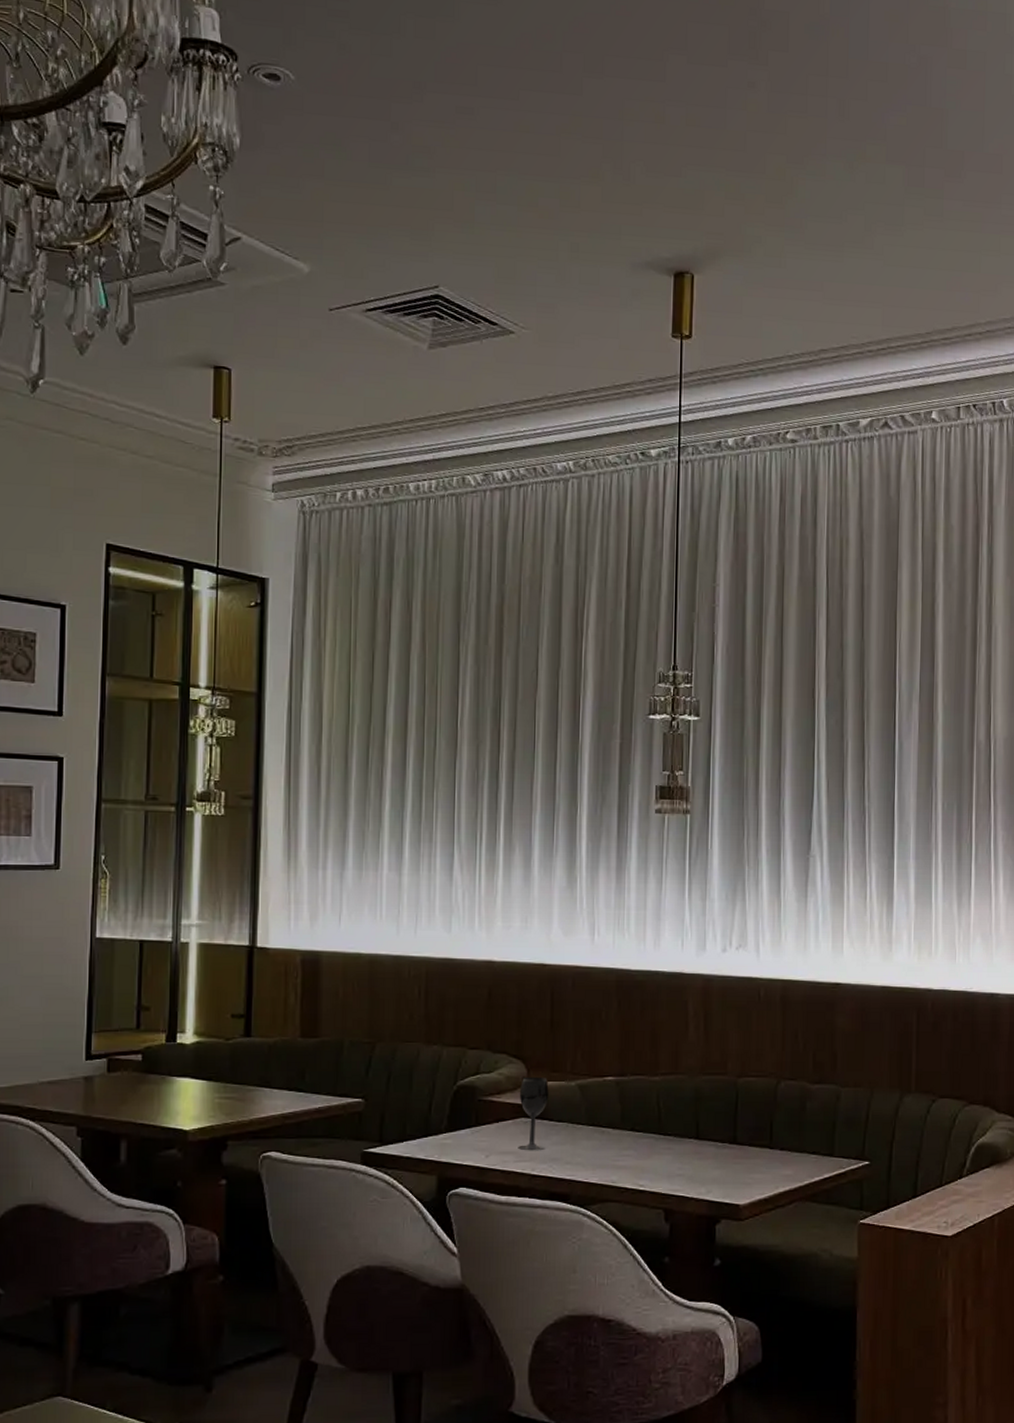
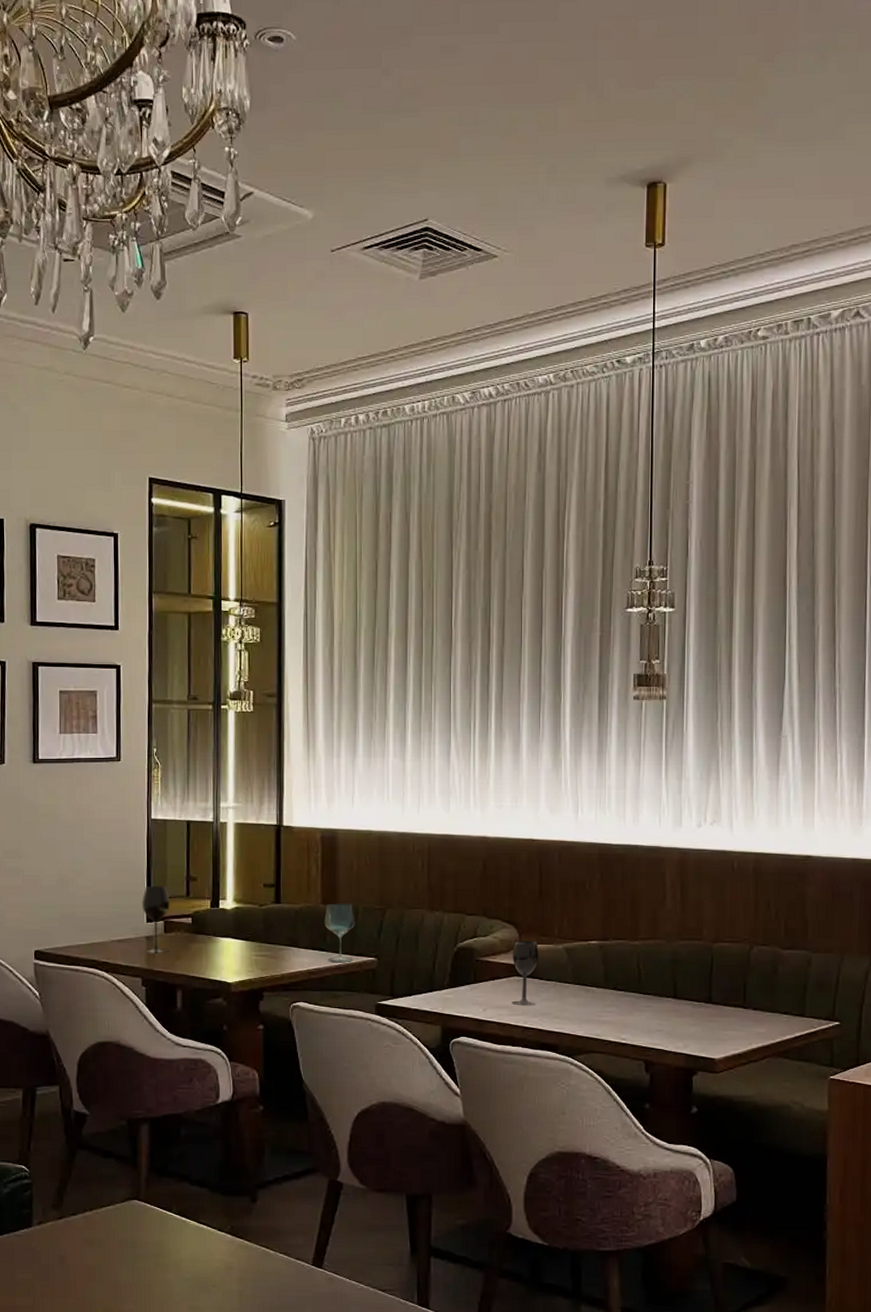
wineglass: none [79,1017,116,1098] -> present [141,886,170,954]
wine glass: none [303,1036,341,1104] -> present [324,903,356,962]

